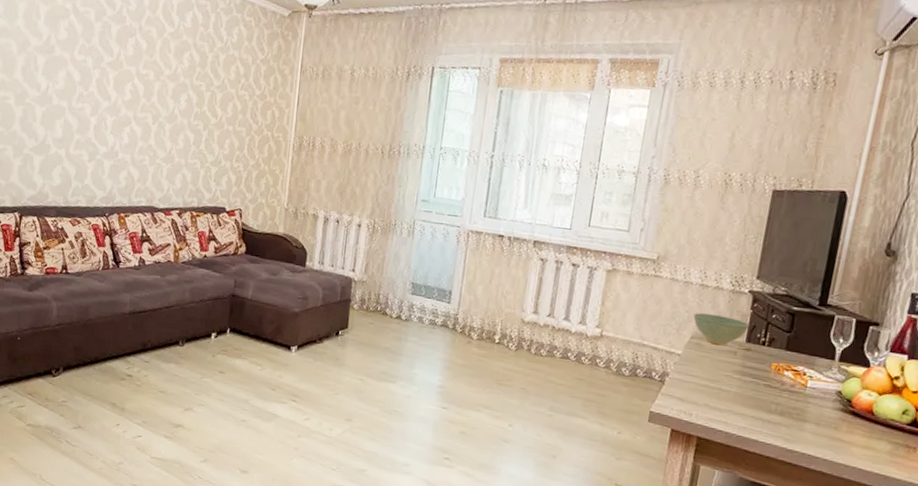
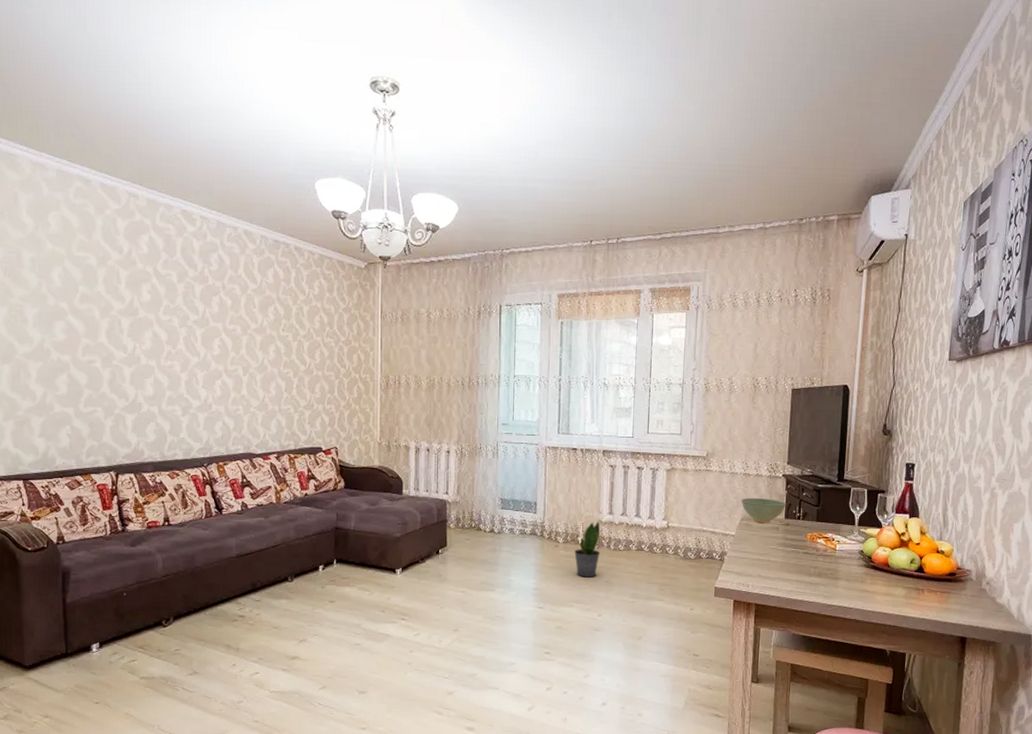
potted plant: none [488,319,522,383] -> present [574,521,601,578]

